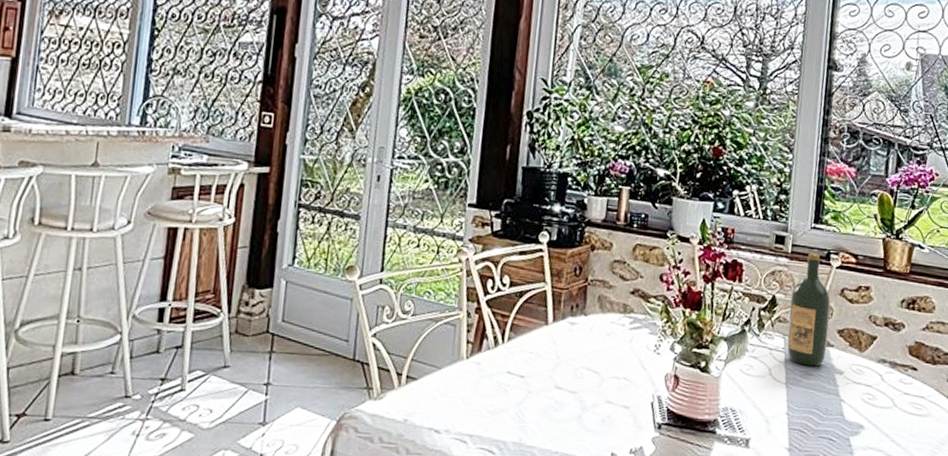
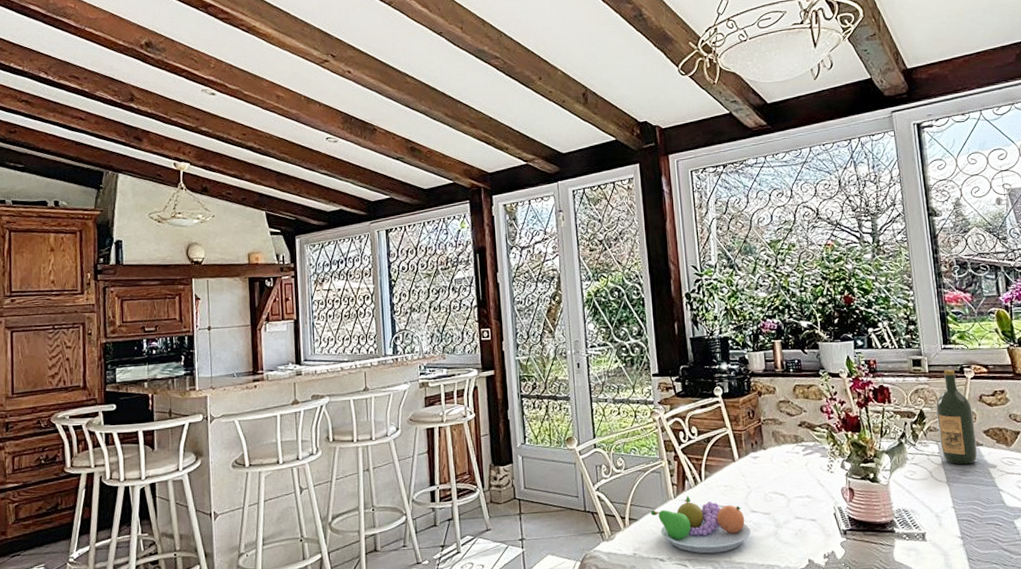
fruit bowl: none [434,357,551,432] -> present [650,495,751,554]

